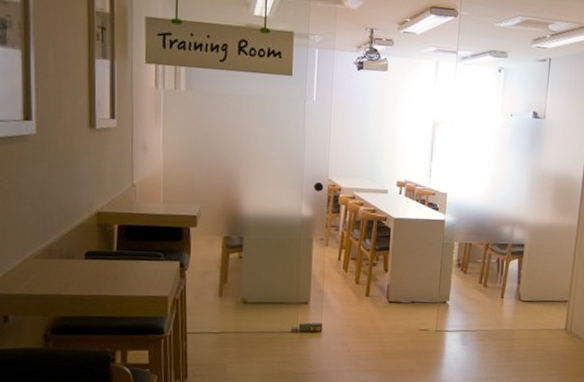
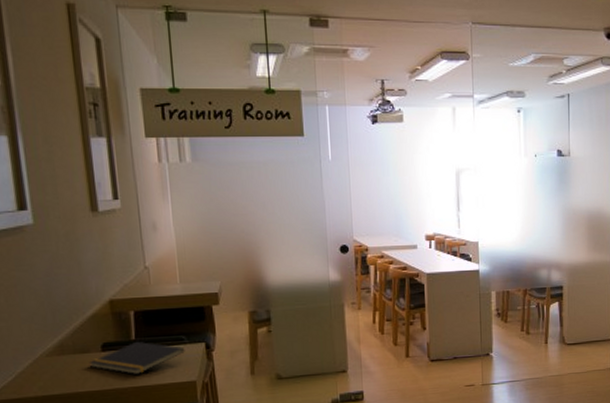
notepad: none [72,253,161,285] -> present [88,341,185,375]

